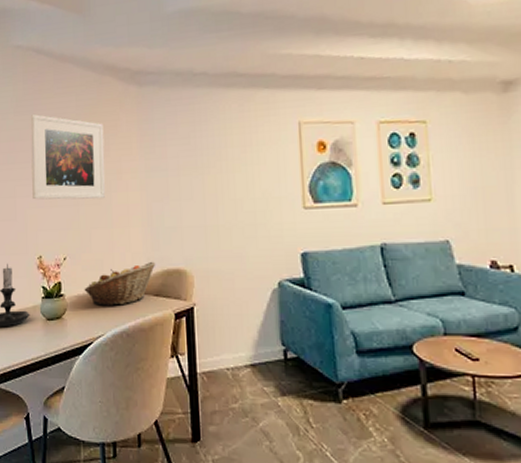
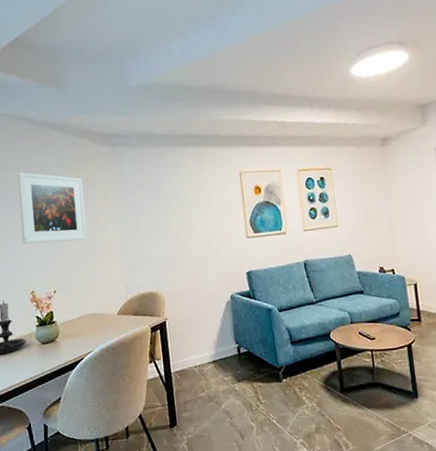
fruit basket: present [84,261,156,306] -> none [73,287,134,328]

